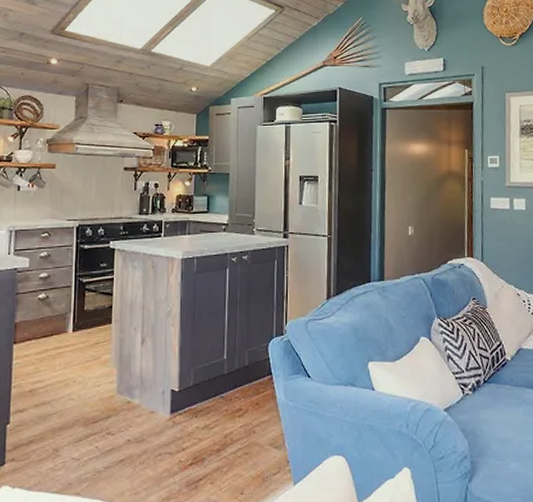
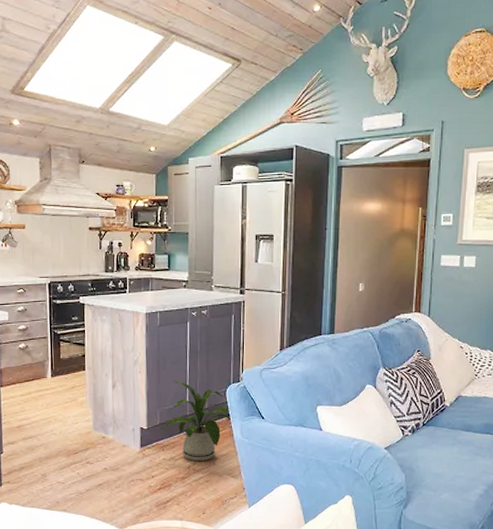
house plant: none [195,335,276,430] -> present [161,381,233,462]

